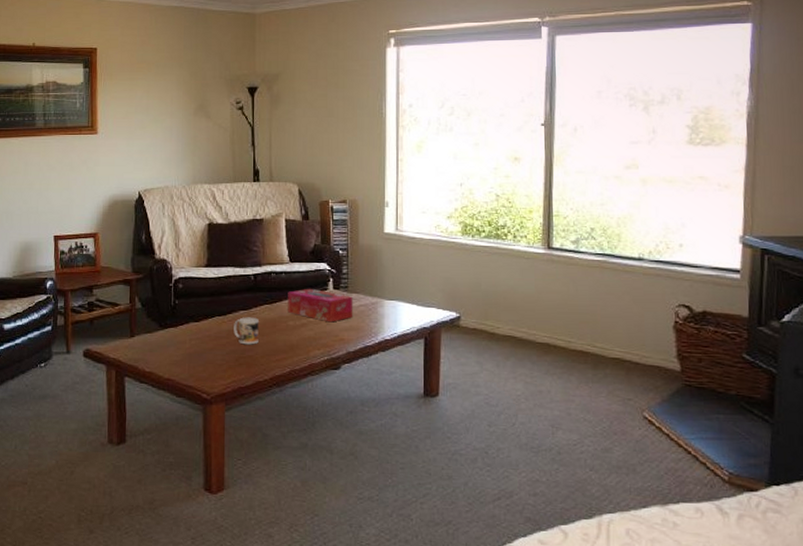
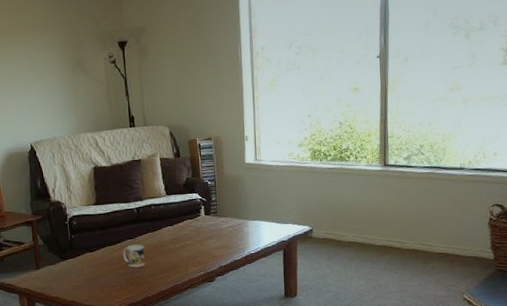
tissue box: present [288,288,353,323] -> none [166,216,223,243]

